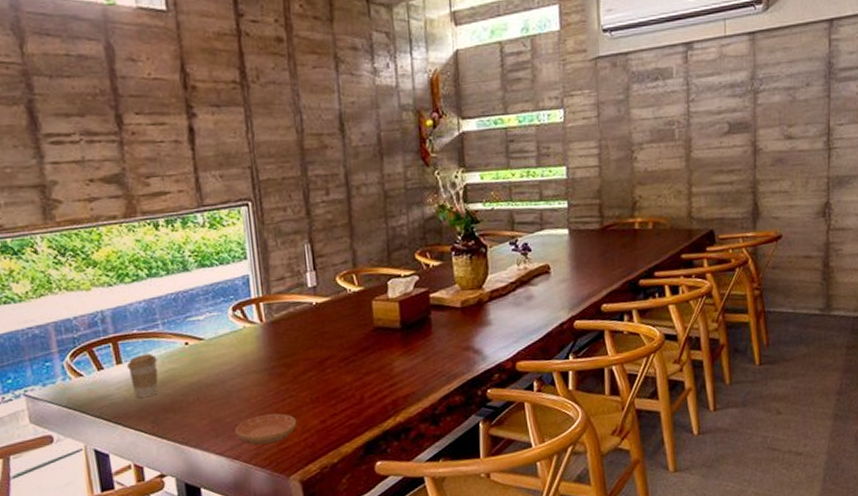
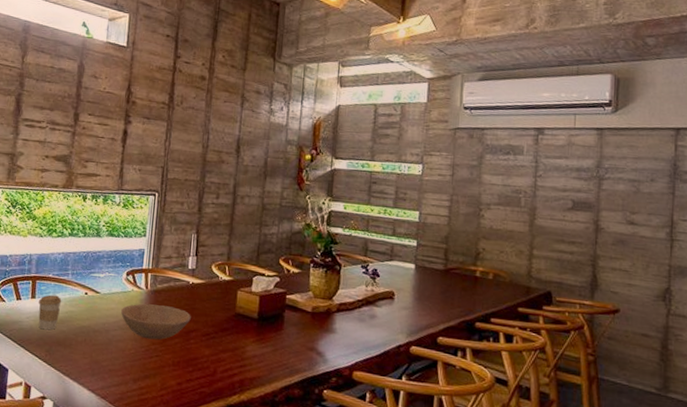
bowl: none [235,336,323,381] -> present [121,303,191,340]
saucer: present [235,413,297,445] -> none [107,365,158,392]

